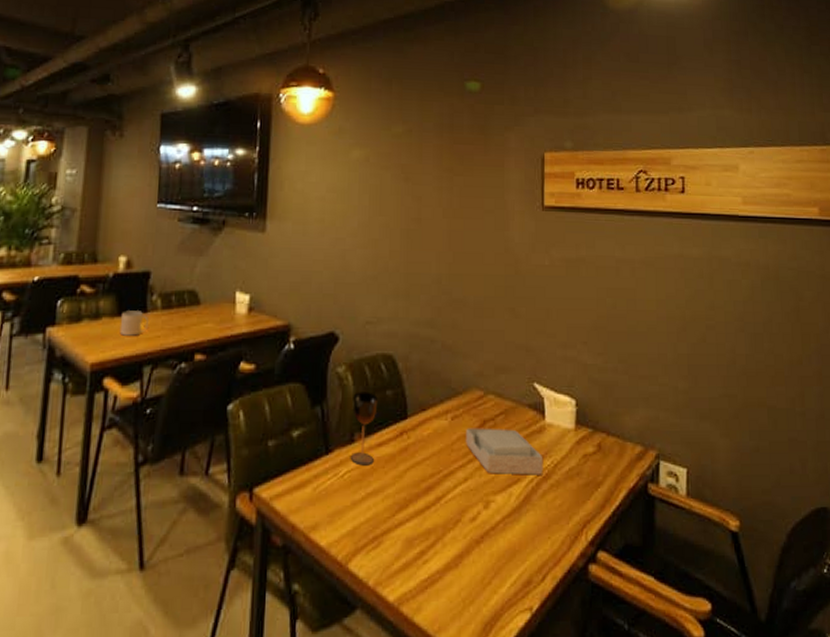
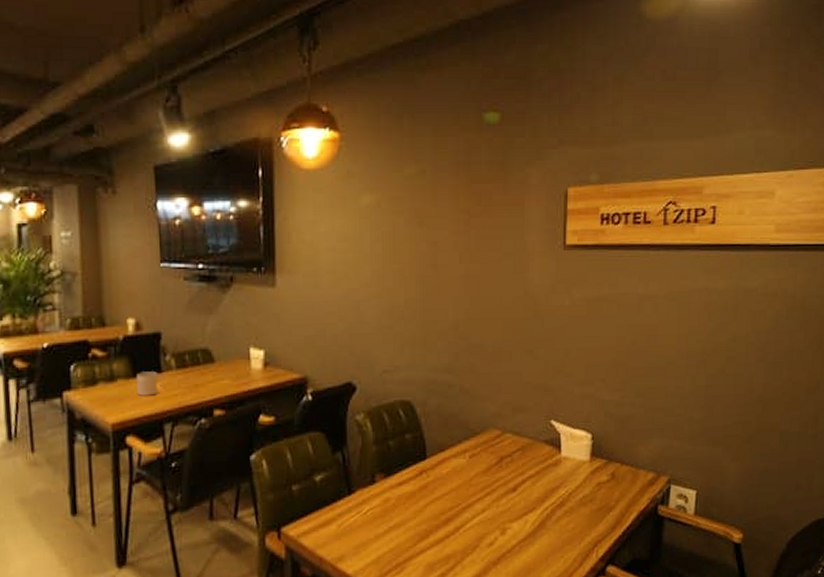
wineglass: present [350,392,378,466] -> none [372,436,397,503]
napkin holder: present [466,428,544,475] -> none [484,464,558,505]

